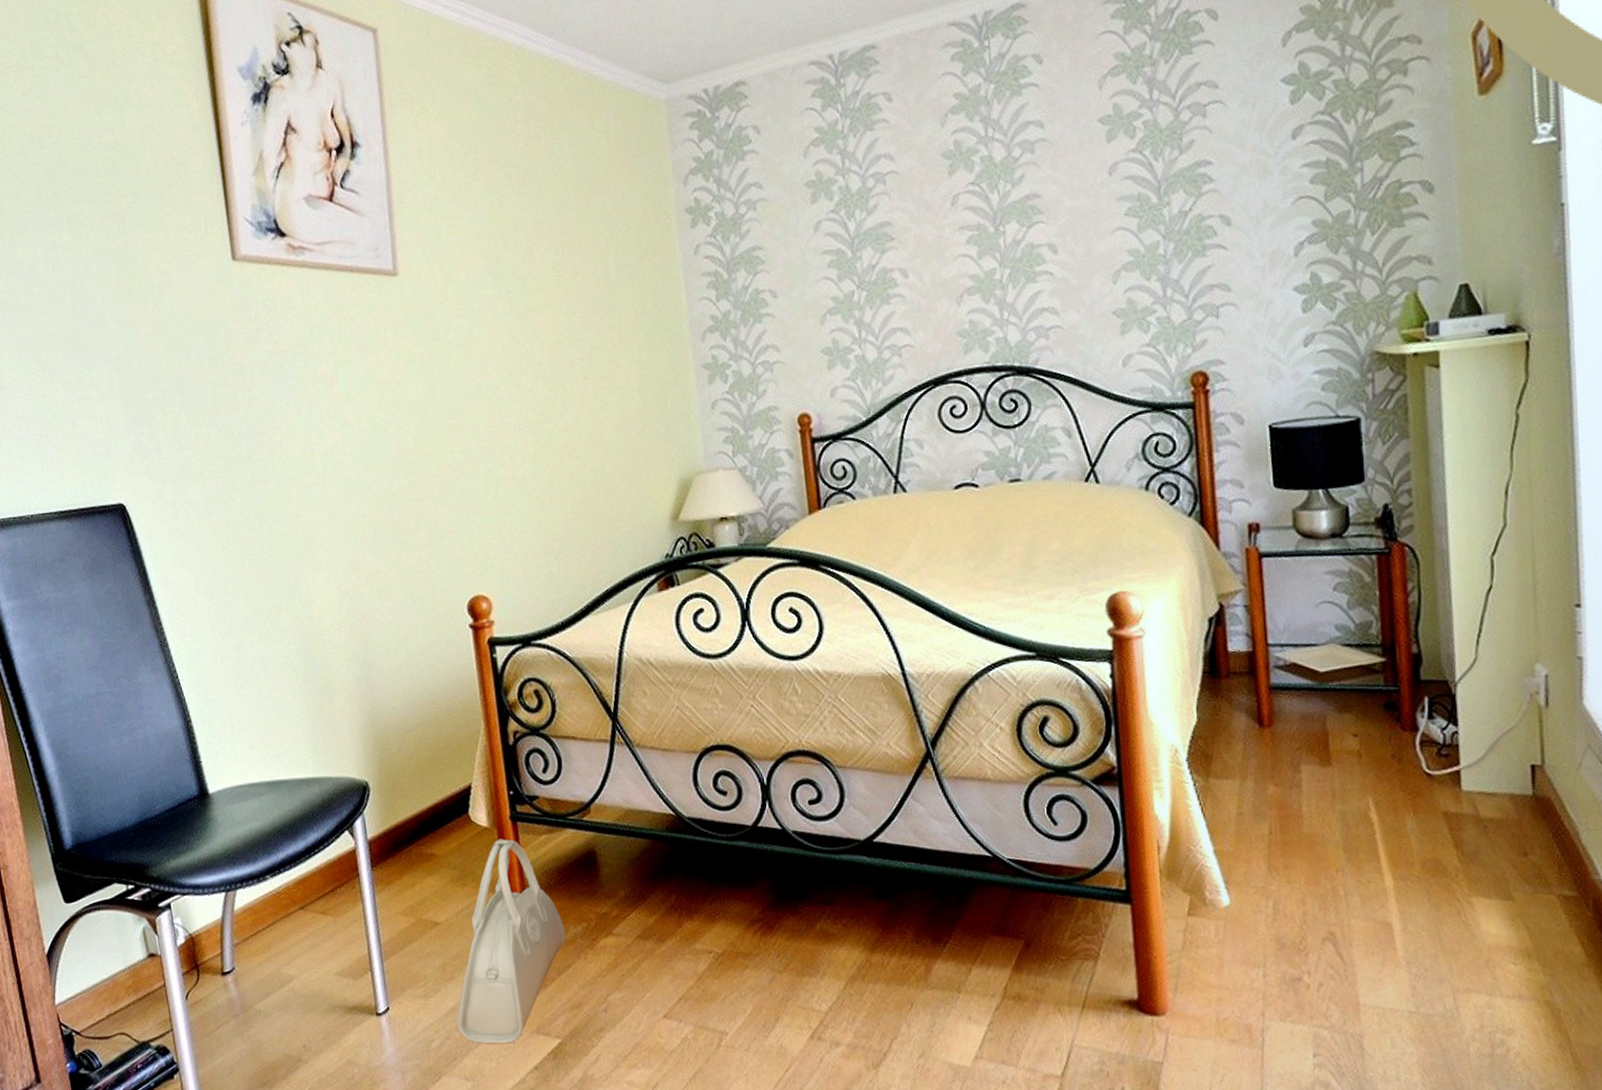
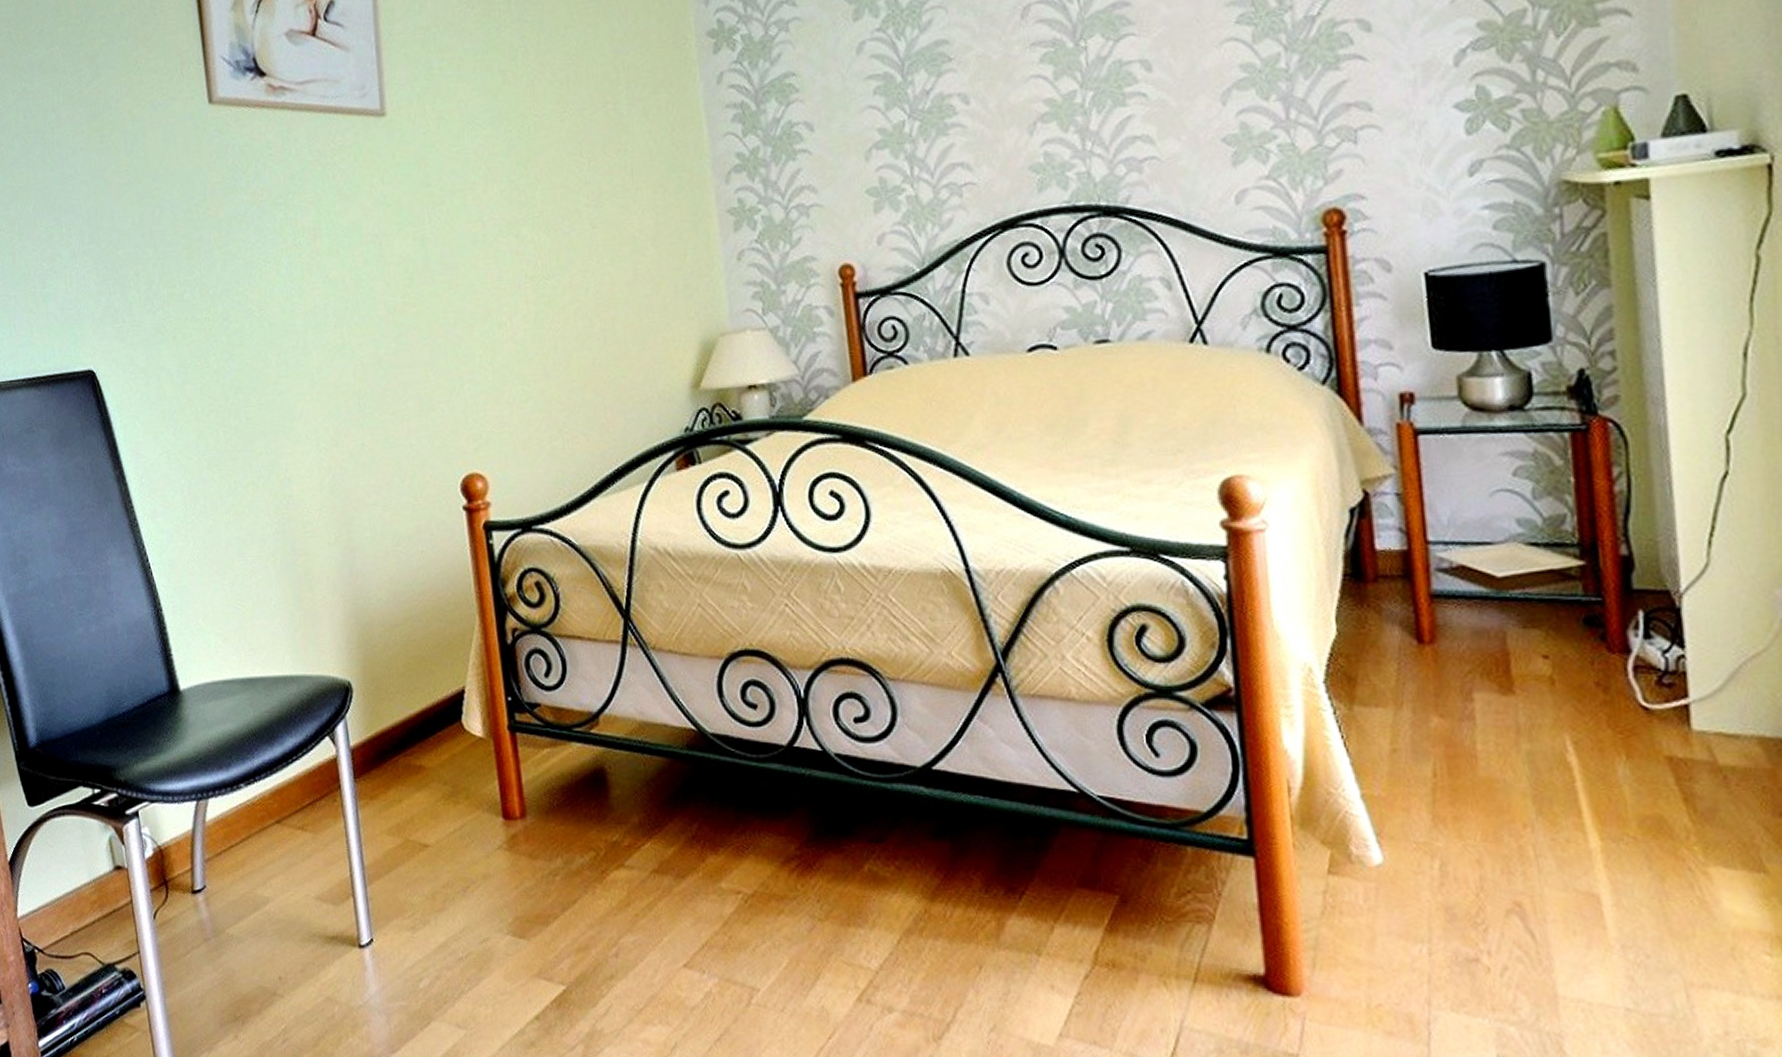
handbag: present [455,838,566,1045] -> none [446,751,572,988]

